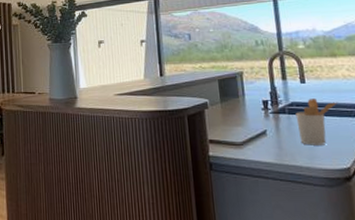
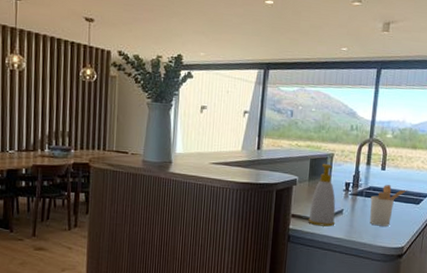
soap bottle: none [228,82,261,151] -> present [308,163,336,227]

